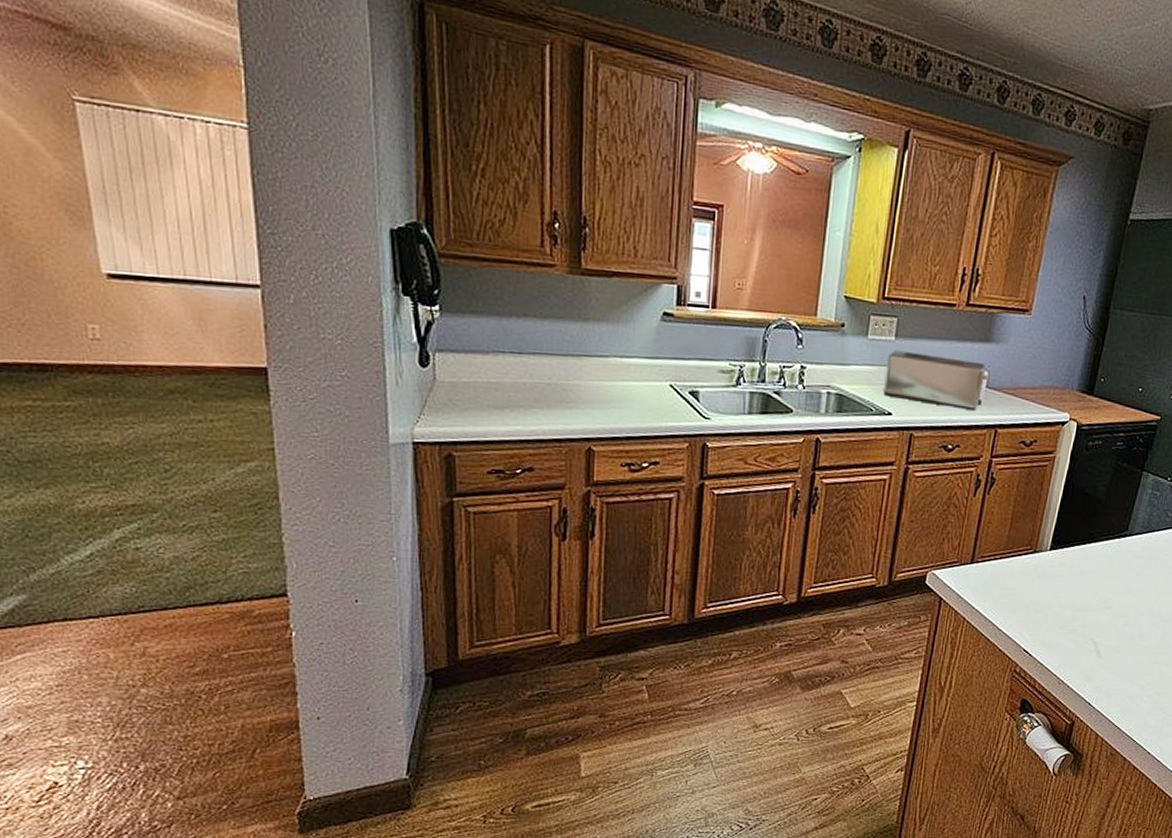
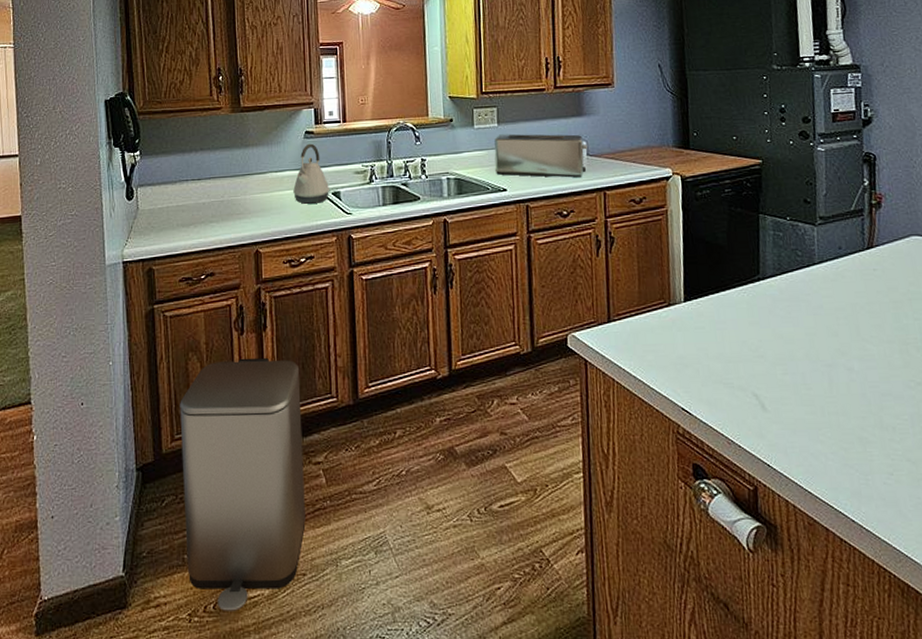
pedal bin: none [481,566,630,814] -> present [180,357,306,611]
kettle: none [641,328,687,402] -> present [293,143,330,204]

